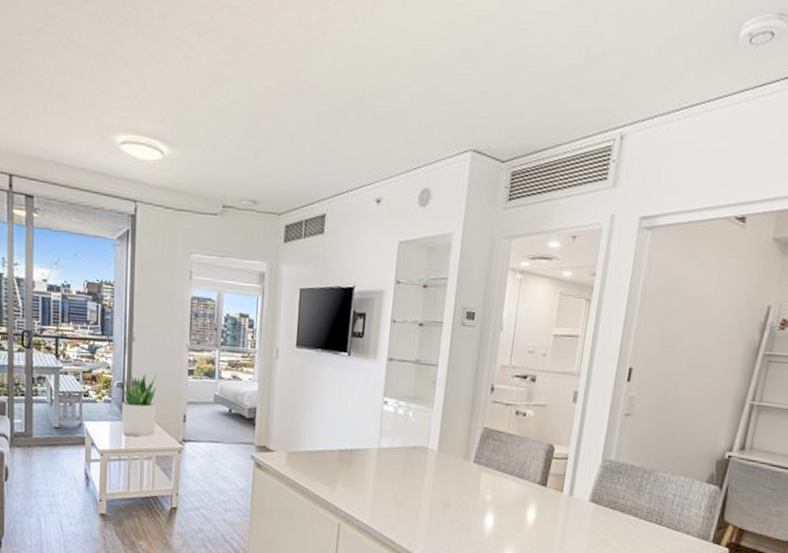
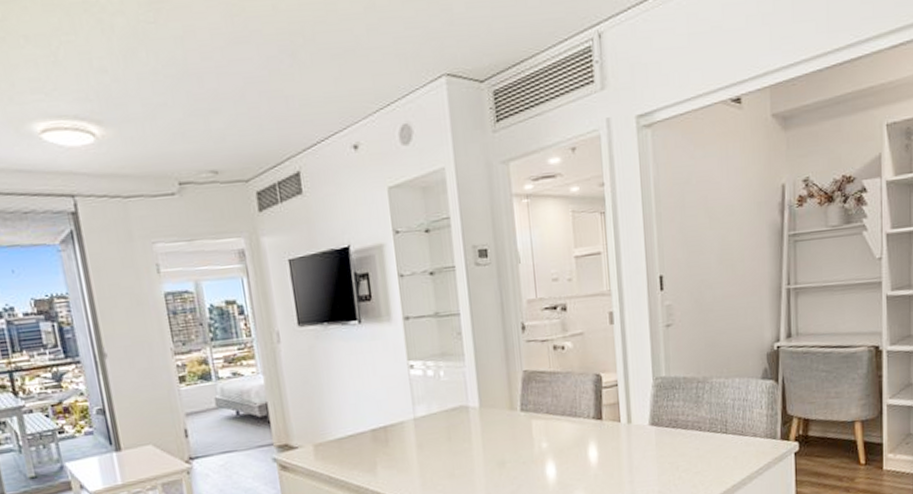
planter: present [121,373,157,437] -> none [103,390,154,469]

